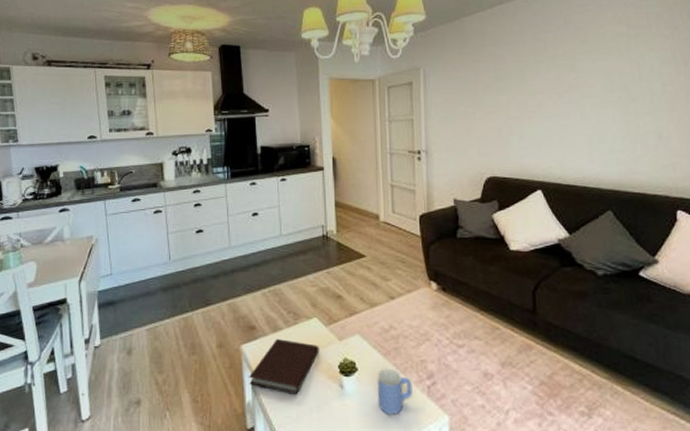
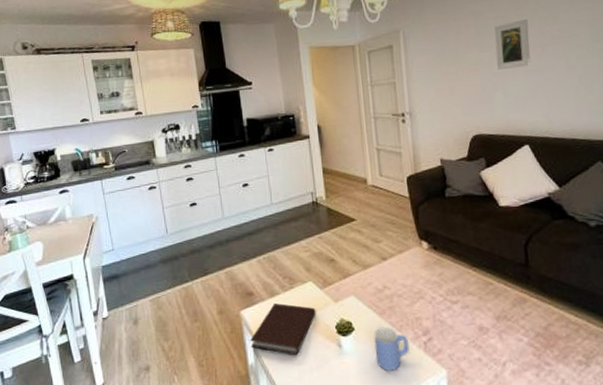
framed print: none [513,65,547,113] -> present [494,18,531,69]

